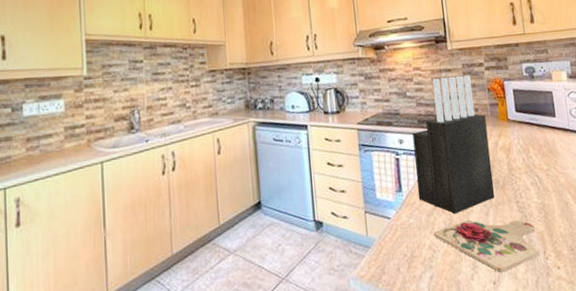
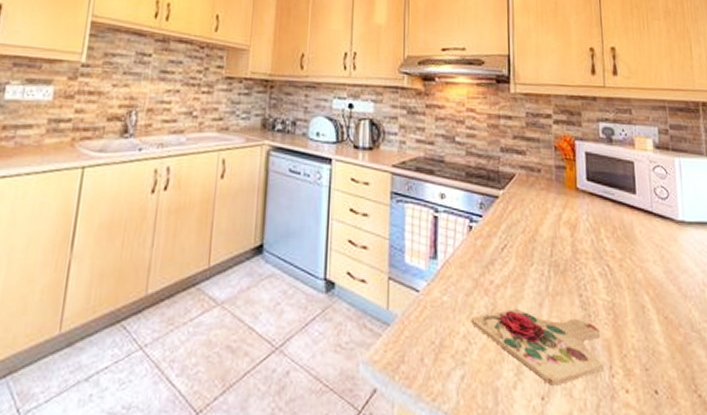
knife block: present [412,75,495,215] -> none [456,125,553,299]

